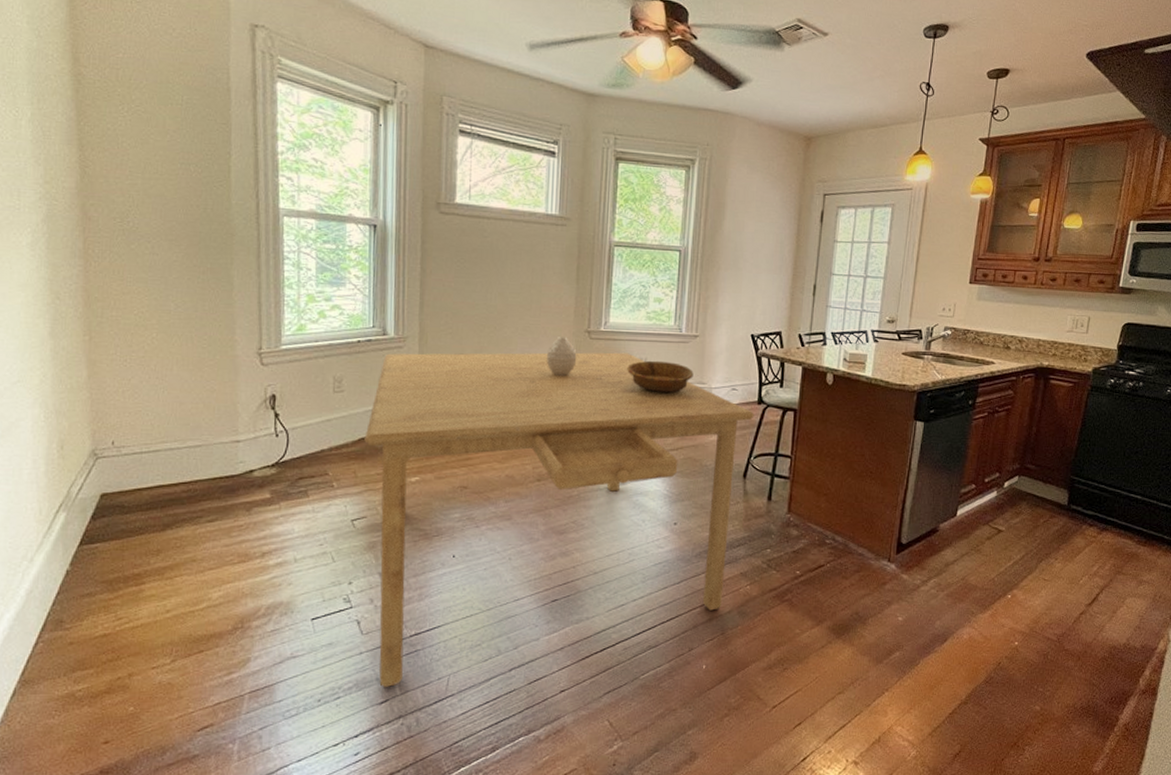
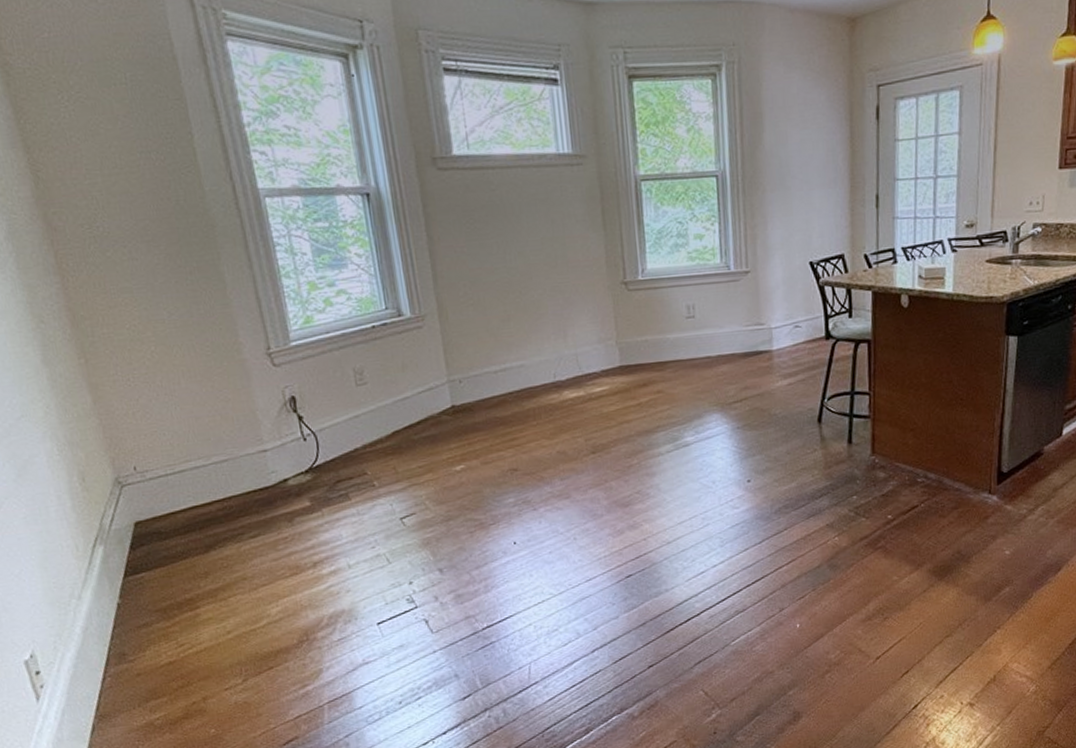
dining table: present [364,352,755,688] -> none [398,301,823,684]
vase: present [547,337,577,377] -> none [582,292,617,338]
decorative bowl: present [627,360,694,394] -> none [673,305,749,343]

